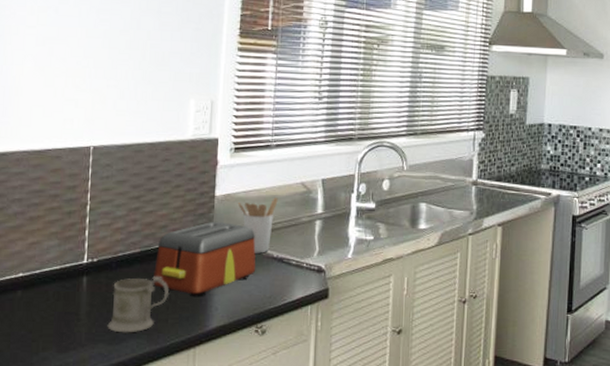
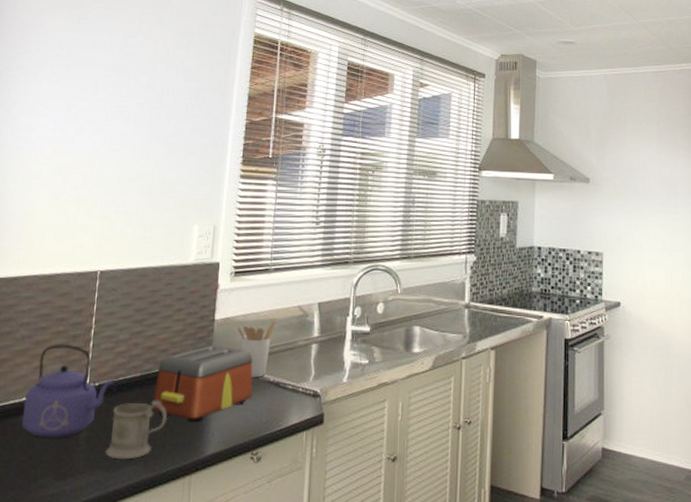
kettle: none [19,221,113,313] -> present [21,345,114,438]

